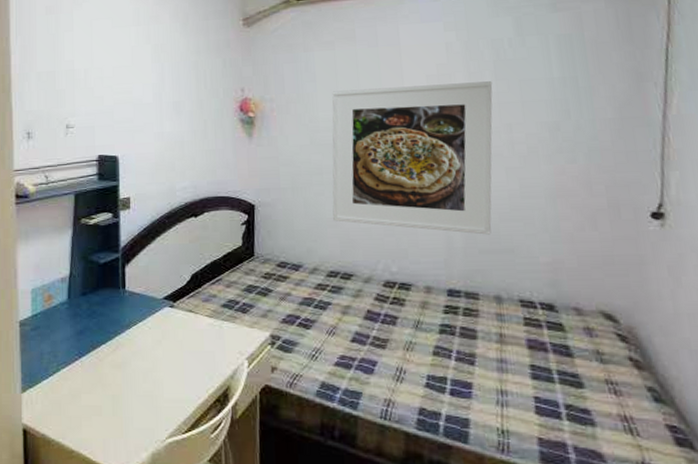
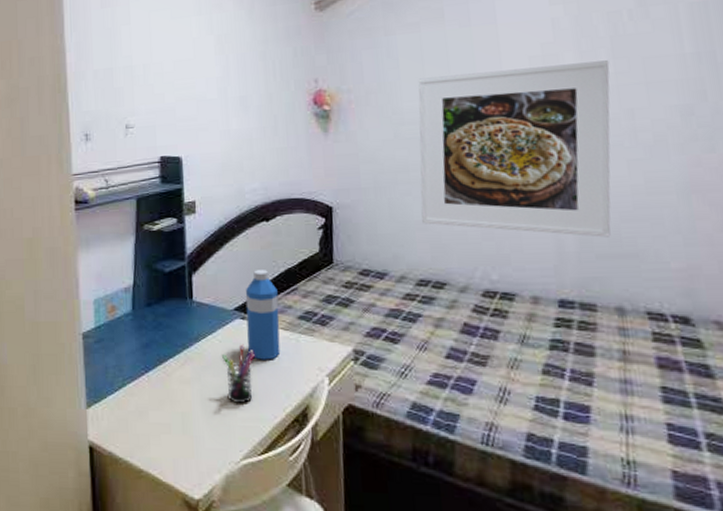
pen holder: none [150,330,181,385] -> present [221,344,255,403]
water bottle: none [174,262,205,345] -> present [245,270,281,360]

